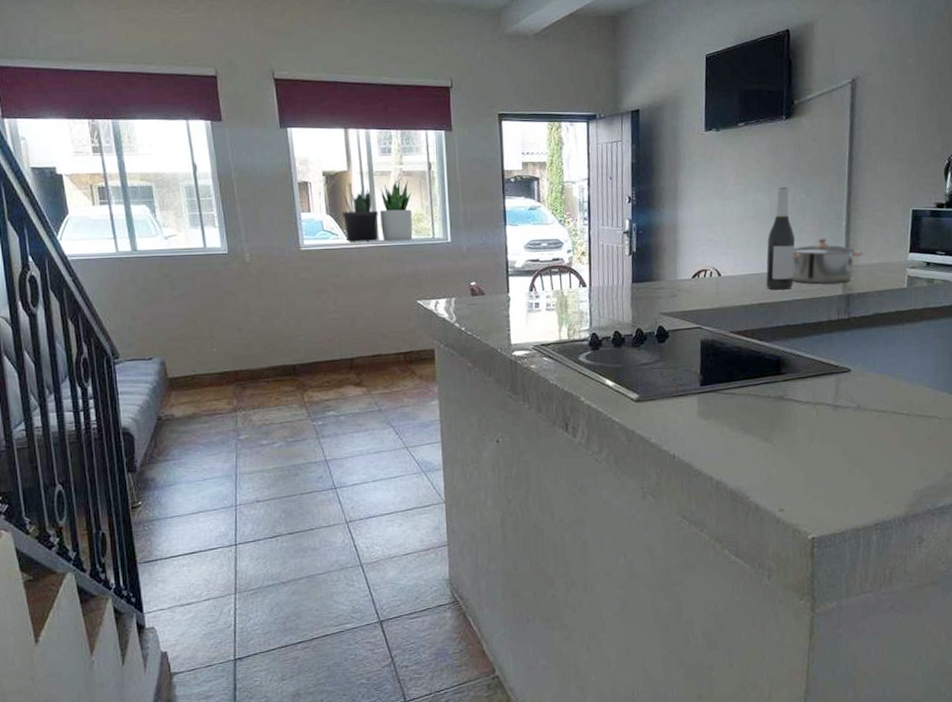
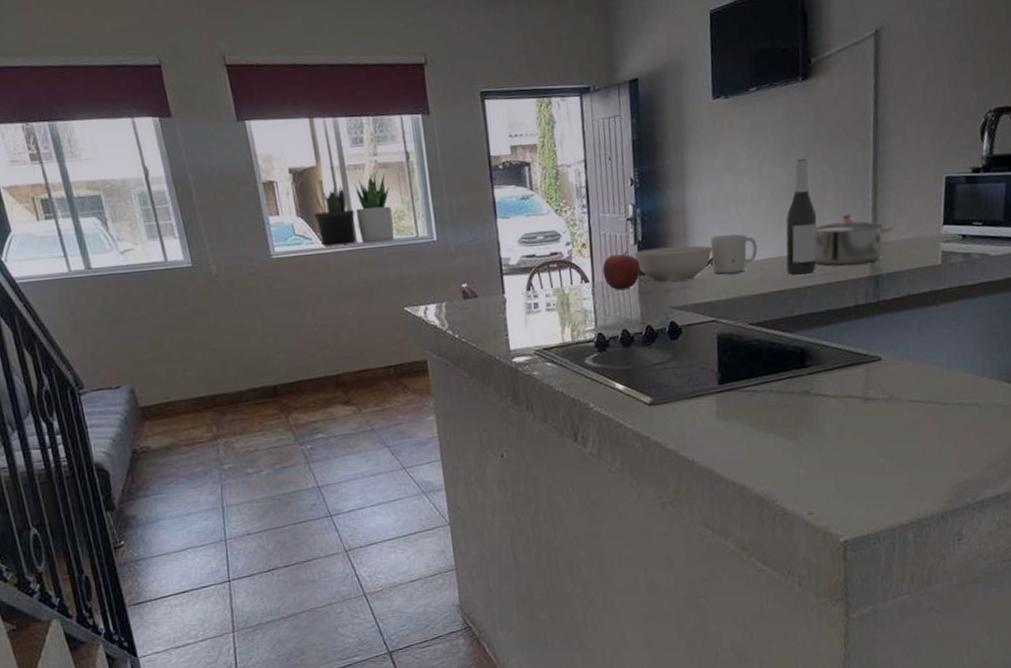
fruit: none [599,260,634,296] -> present [602,250,641,291]
bowl: none [628,259,700,290] -> present [634,245,713,282]
mug: none [698,250,741,286] -> present [710,234,758,274]

